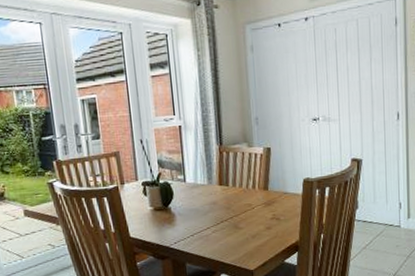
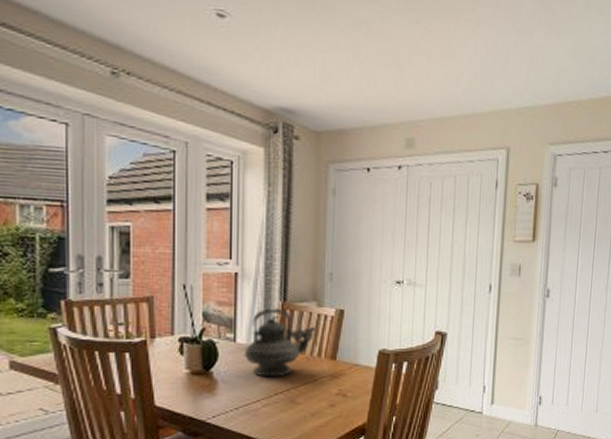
teapot: none [193,151,249,209] -> present [244,308,316,377]

